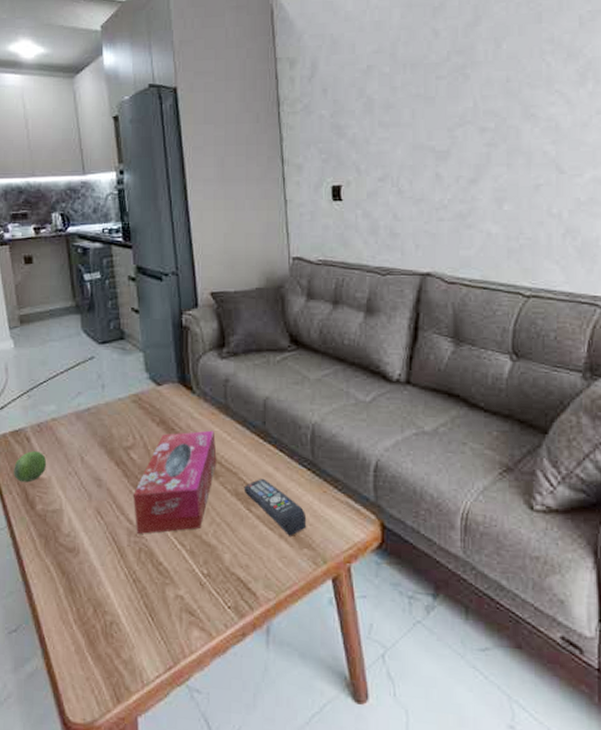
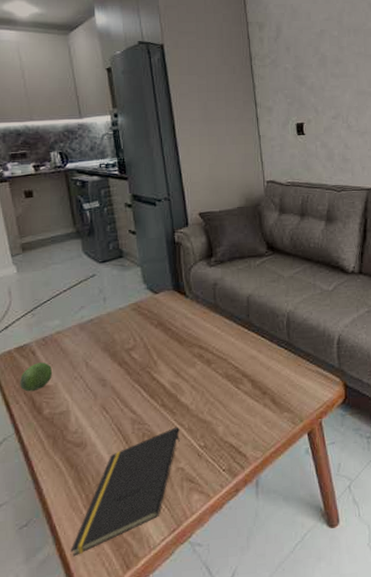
notepad: none [59,546,180,676] -> present [70,427,180,557]
tissue box: present [134,430,217,534] -> none [136,326,209,421]
remote control: present [244,479,307,536] -> none [233,361,286,404]

